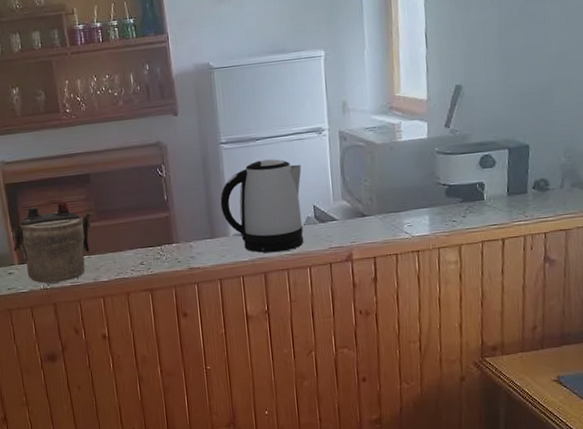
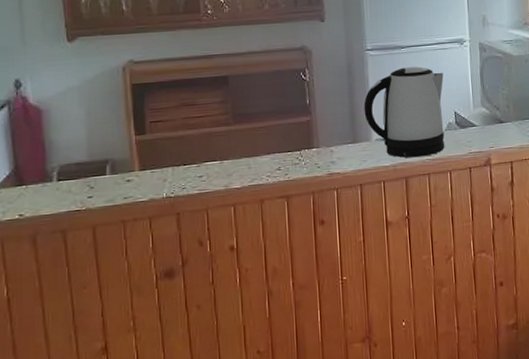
teapot: present [12,199,94,284] -> none [135,101,230,192]

